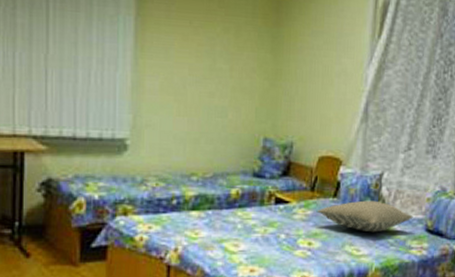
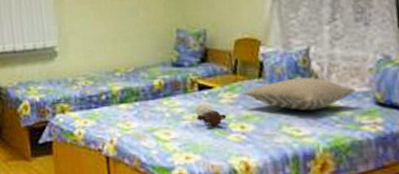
teddy bear: none [268,216,297,241] -> present [195,102,227,127]

